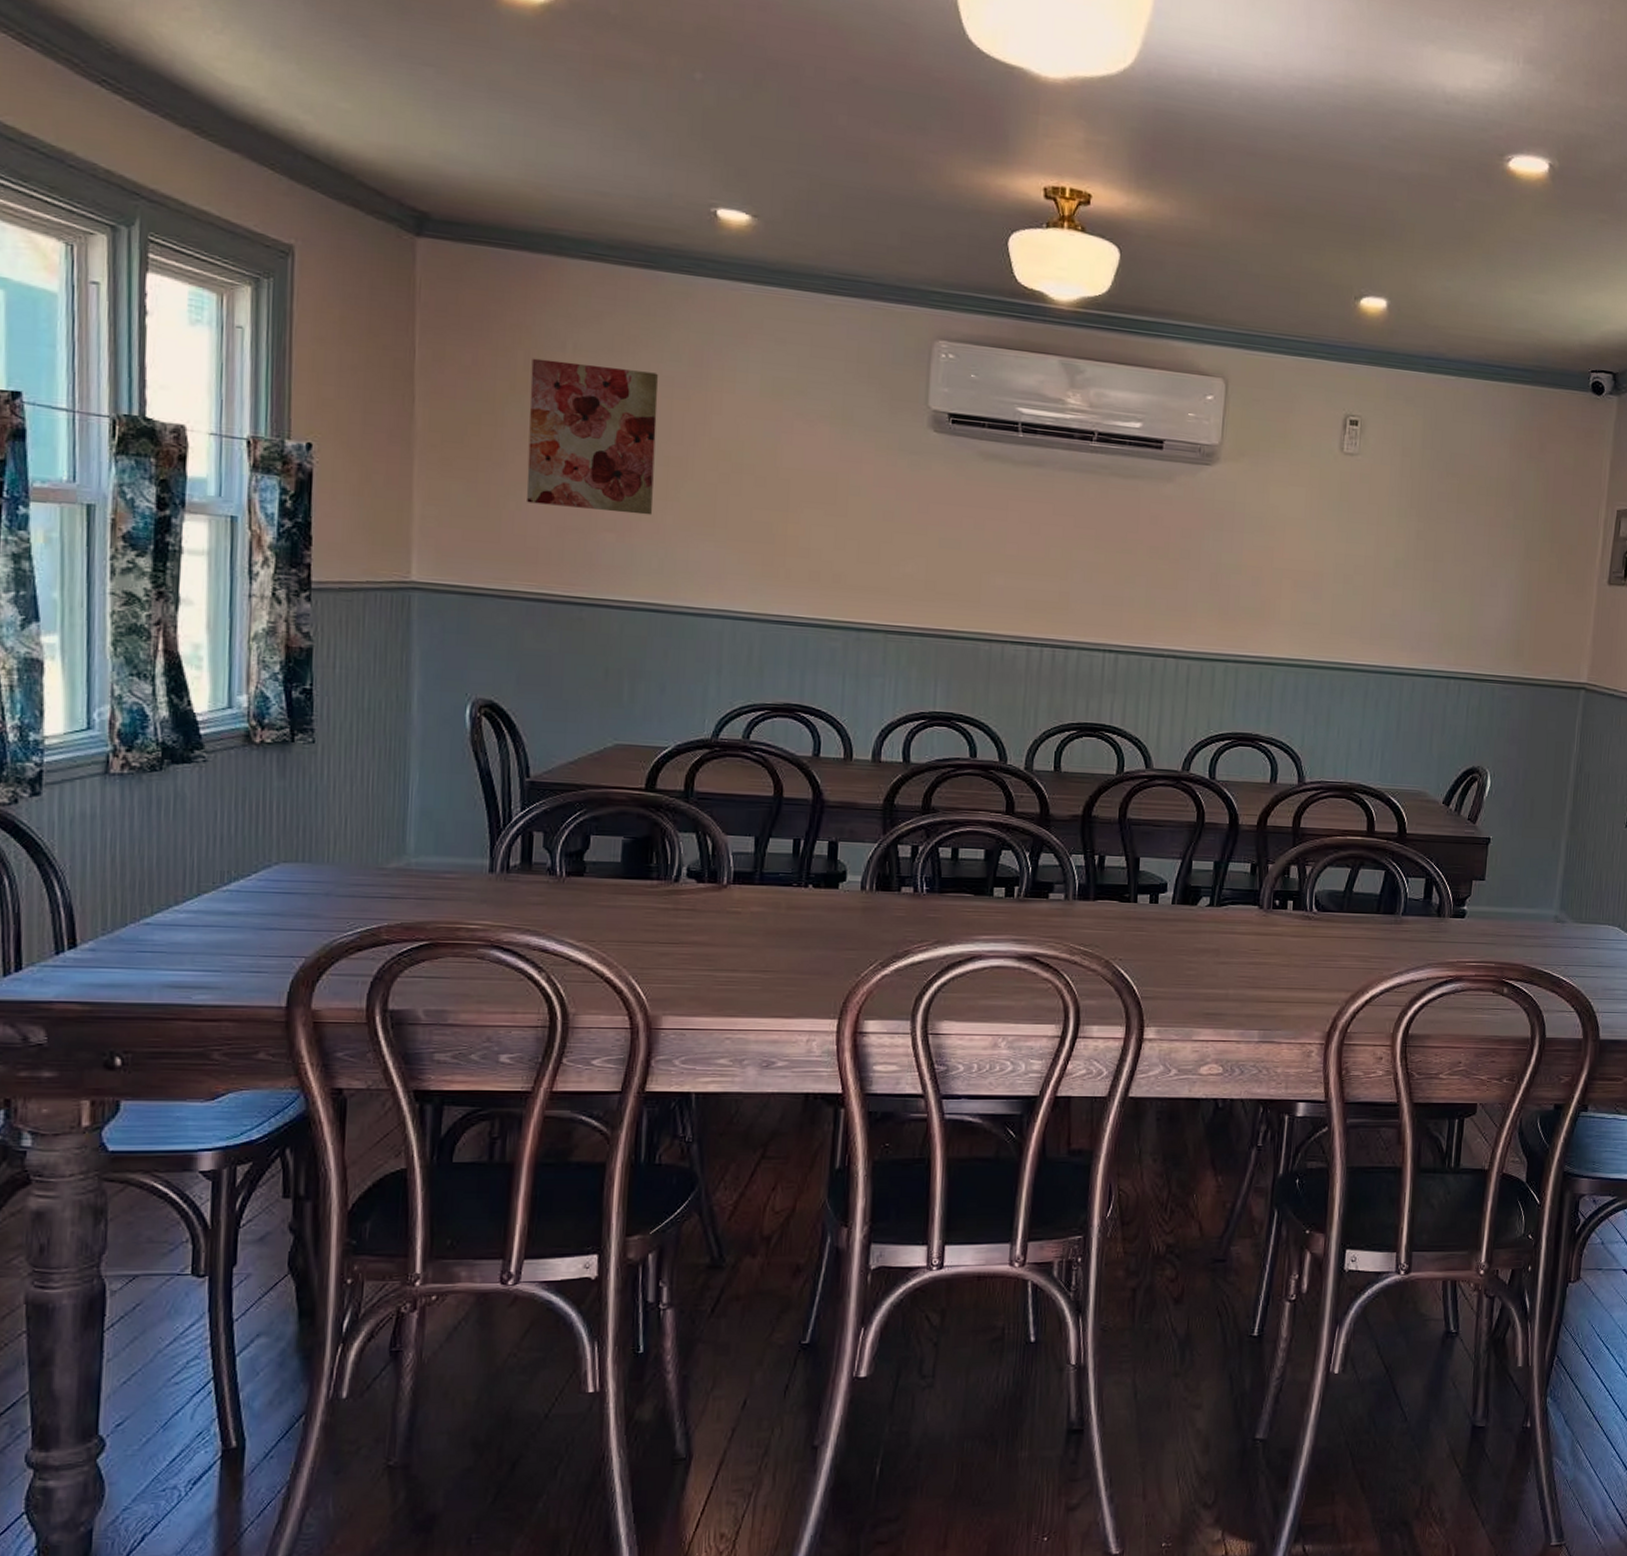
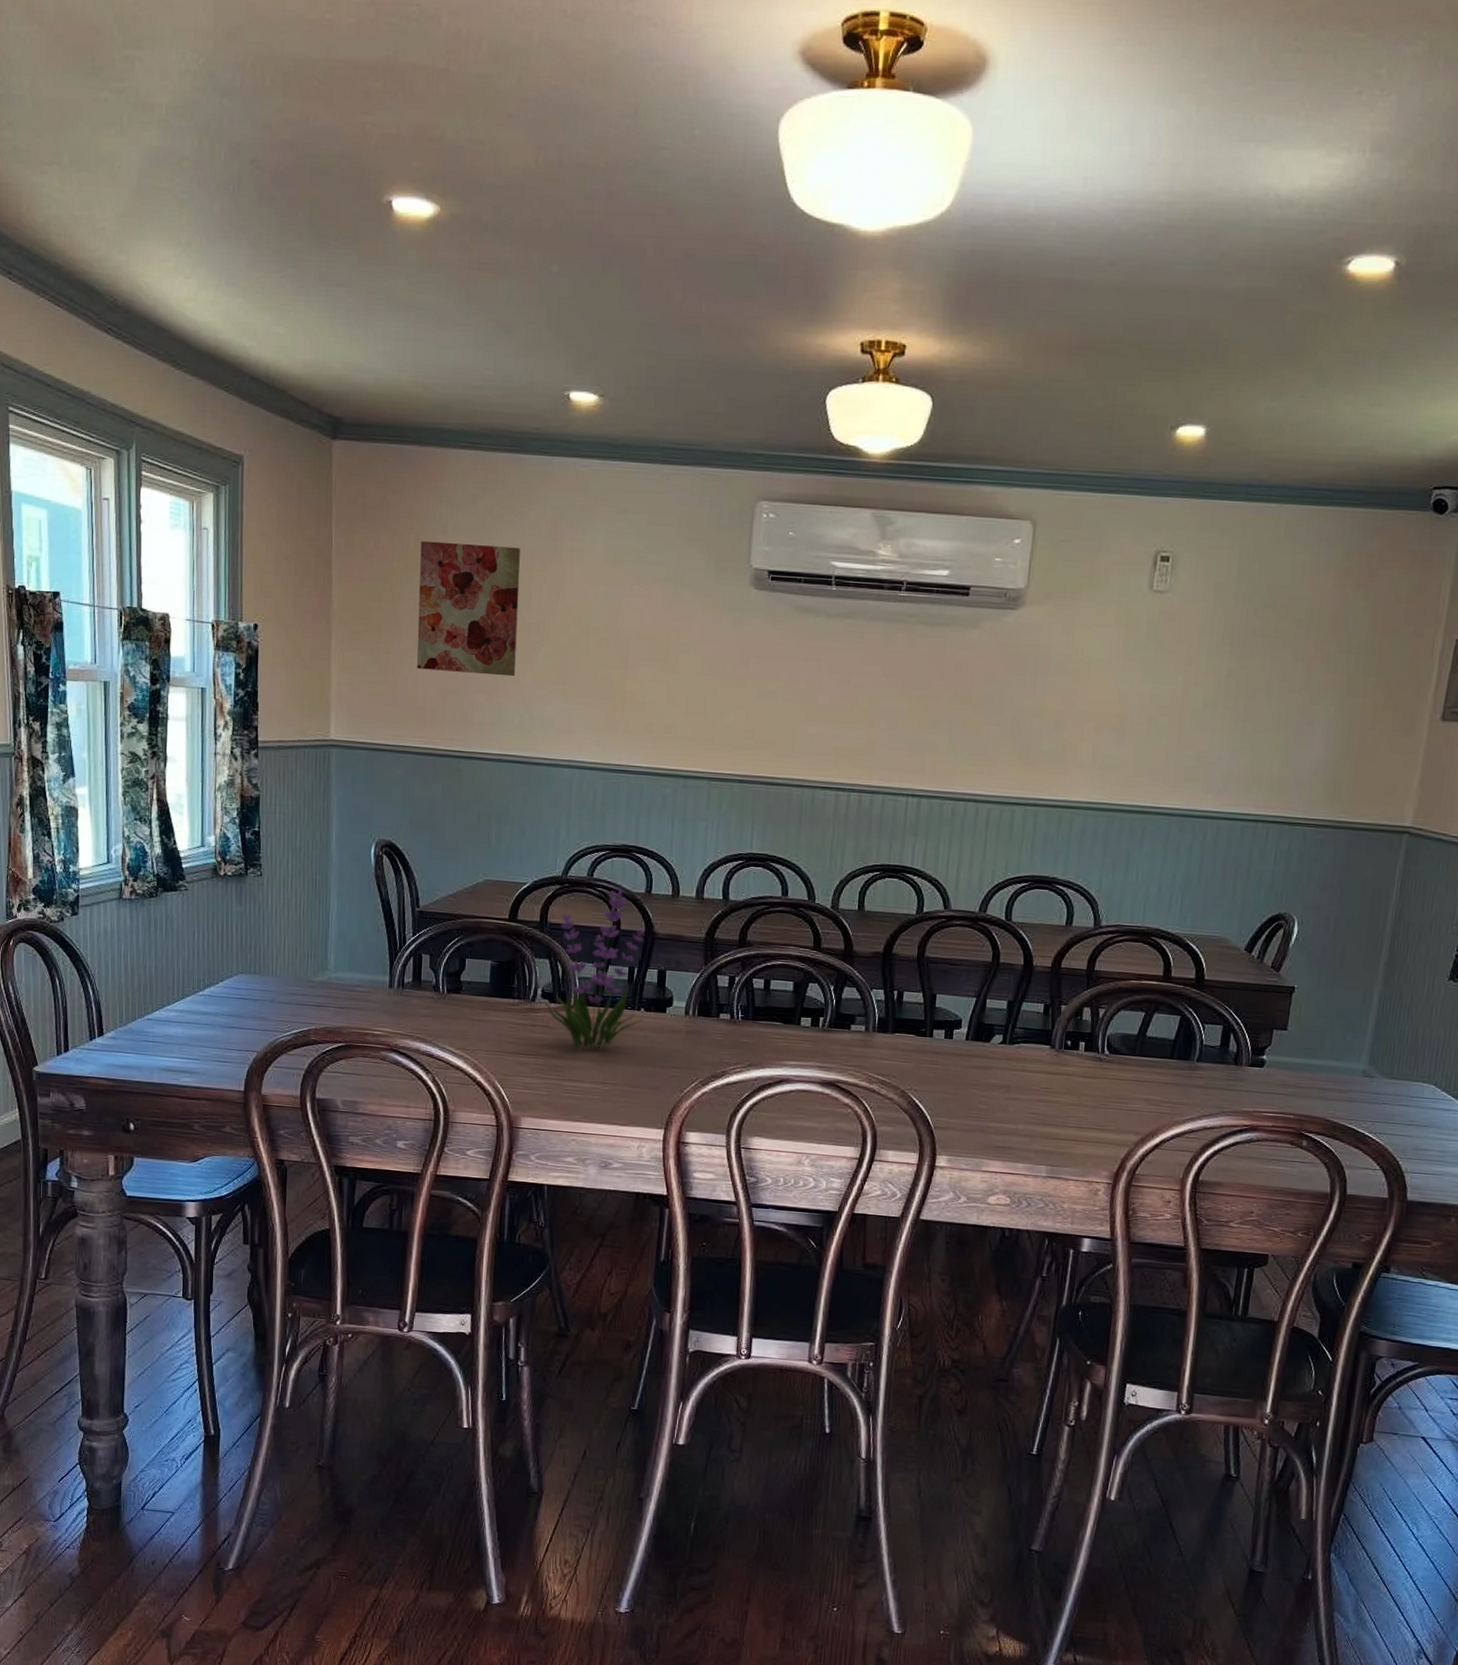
plant: none [689,753,812,933] -> present [543,890,645,1049]

